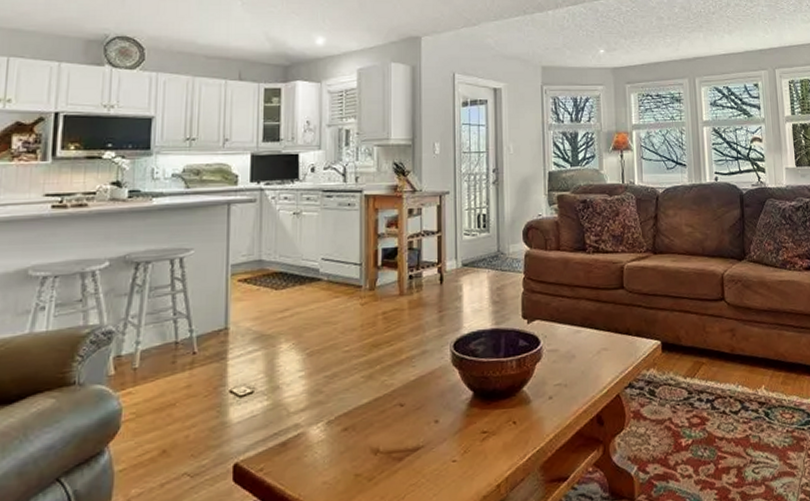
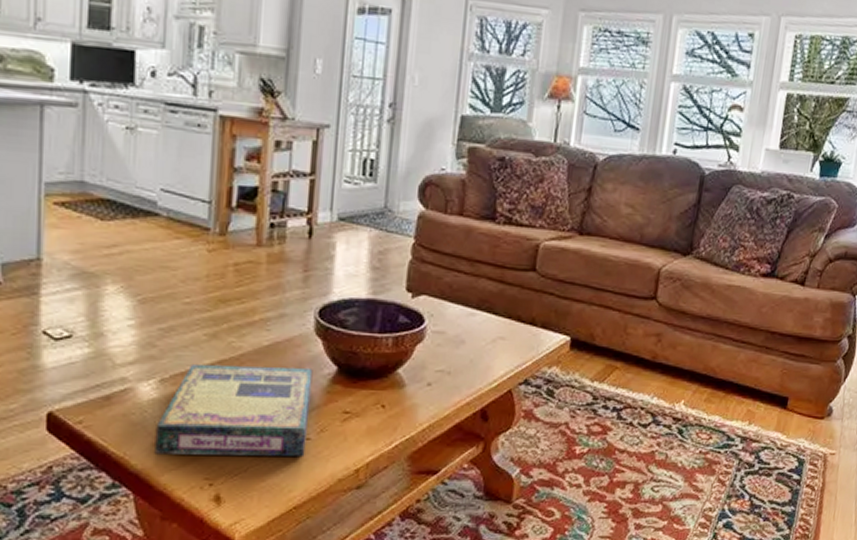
video game box: none [325,396,454,492] -> present [154,363,313,456]

